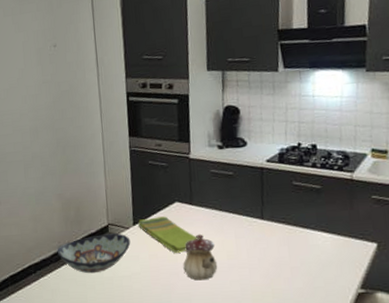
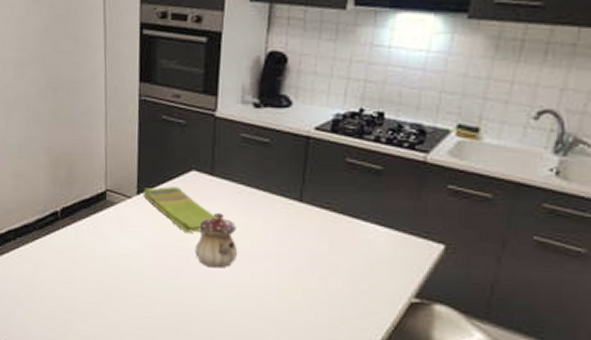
decorative bowl: present [57,233,131,274] -> none [41,201,133,247]

